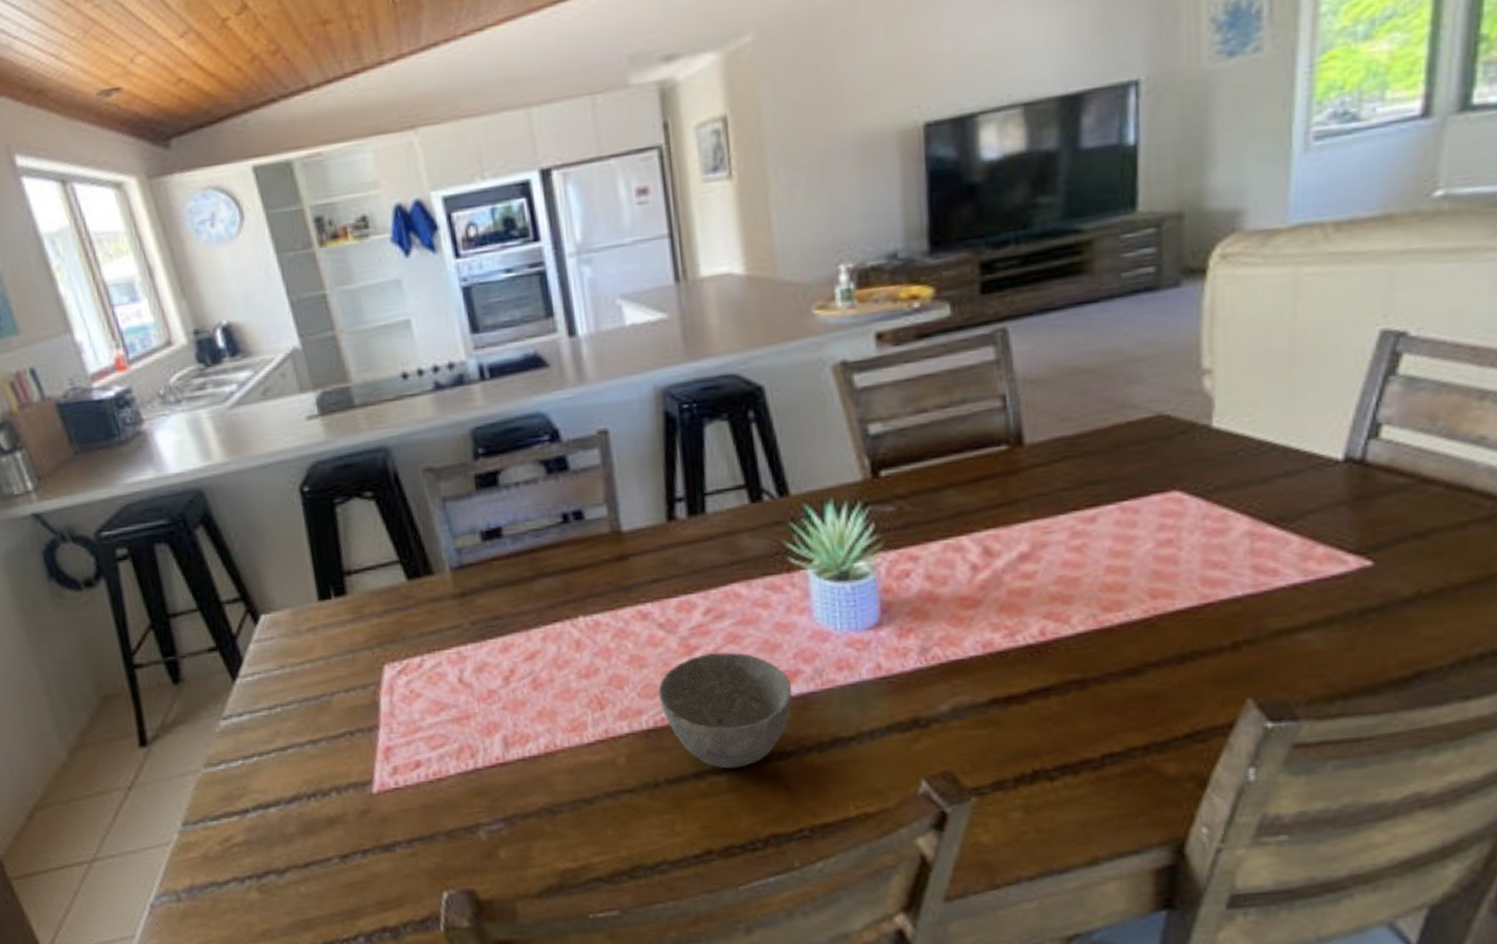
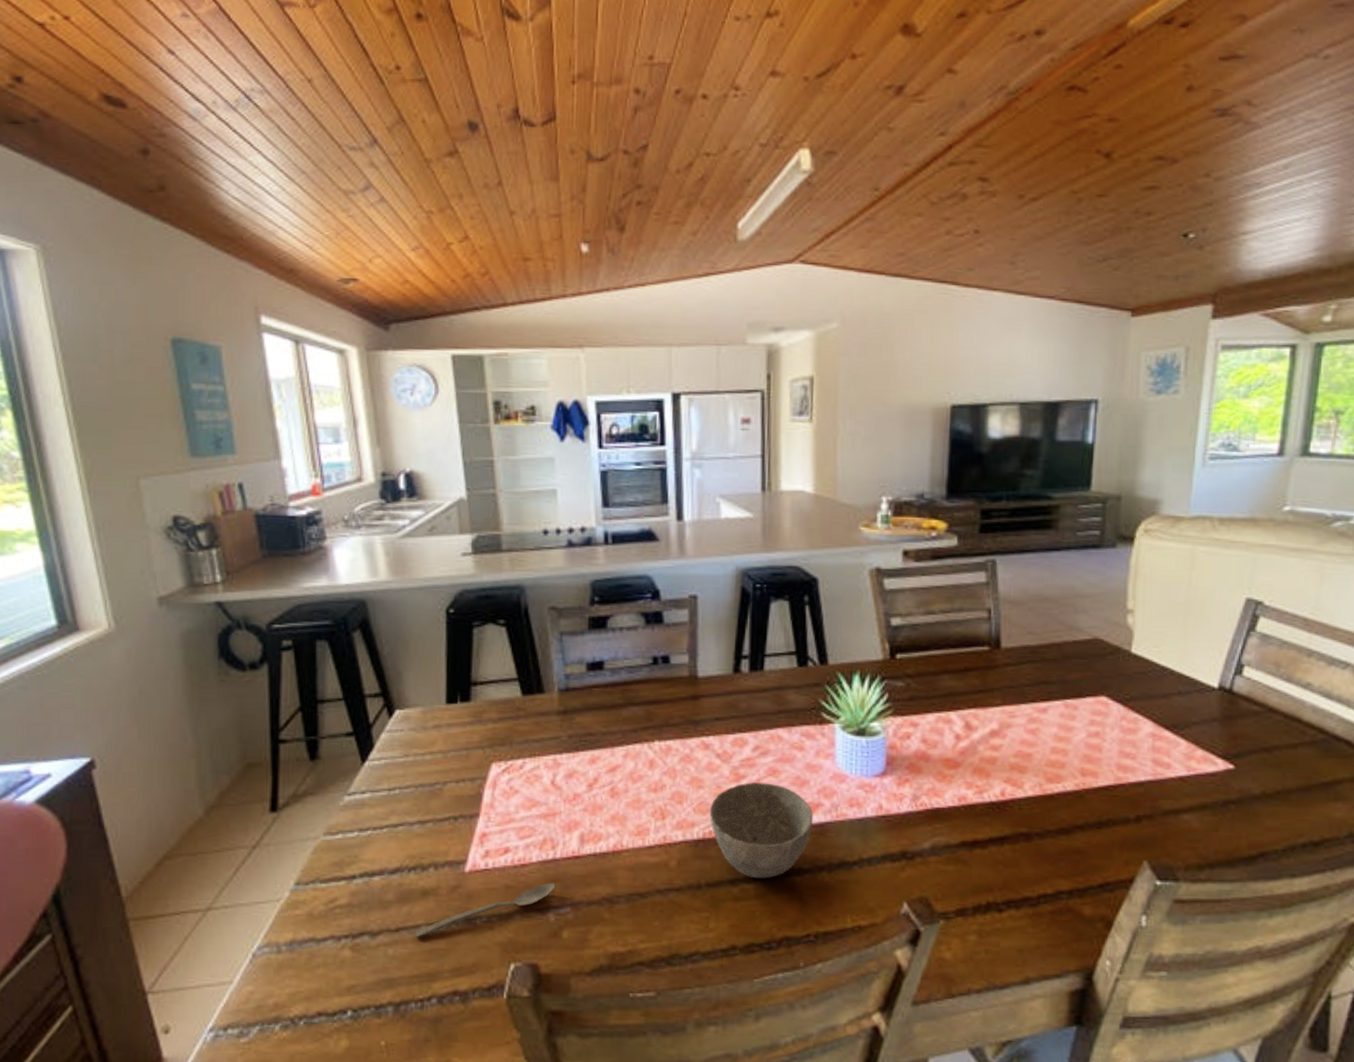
spoon: none [327,796,482,871] -> present [415,883,556,937]

